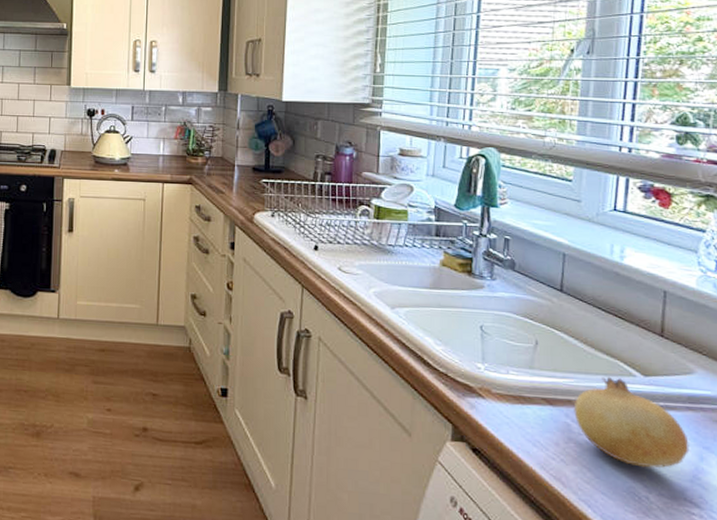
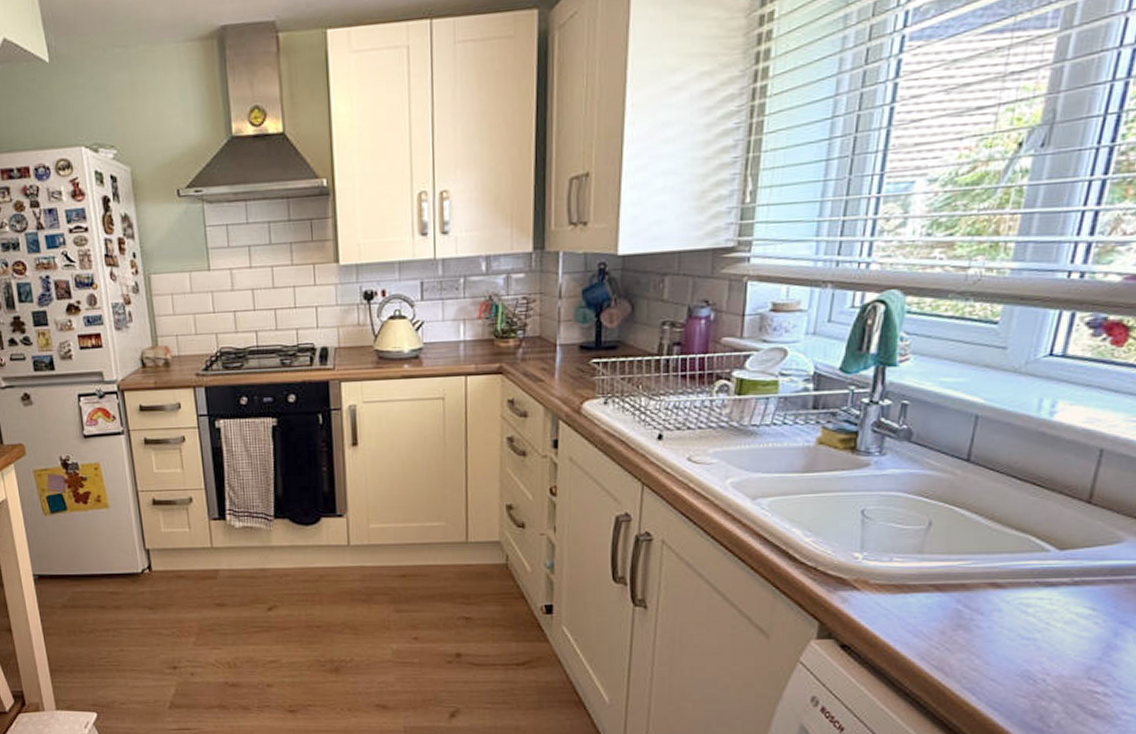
fruit: present [573,376,690,469] -> none [967,554,1104,649]

